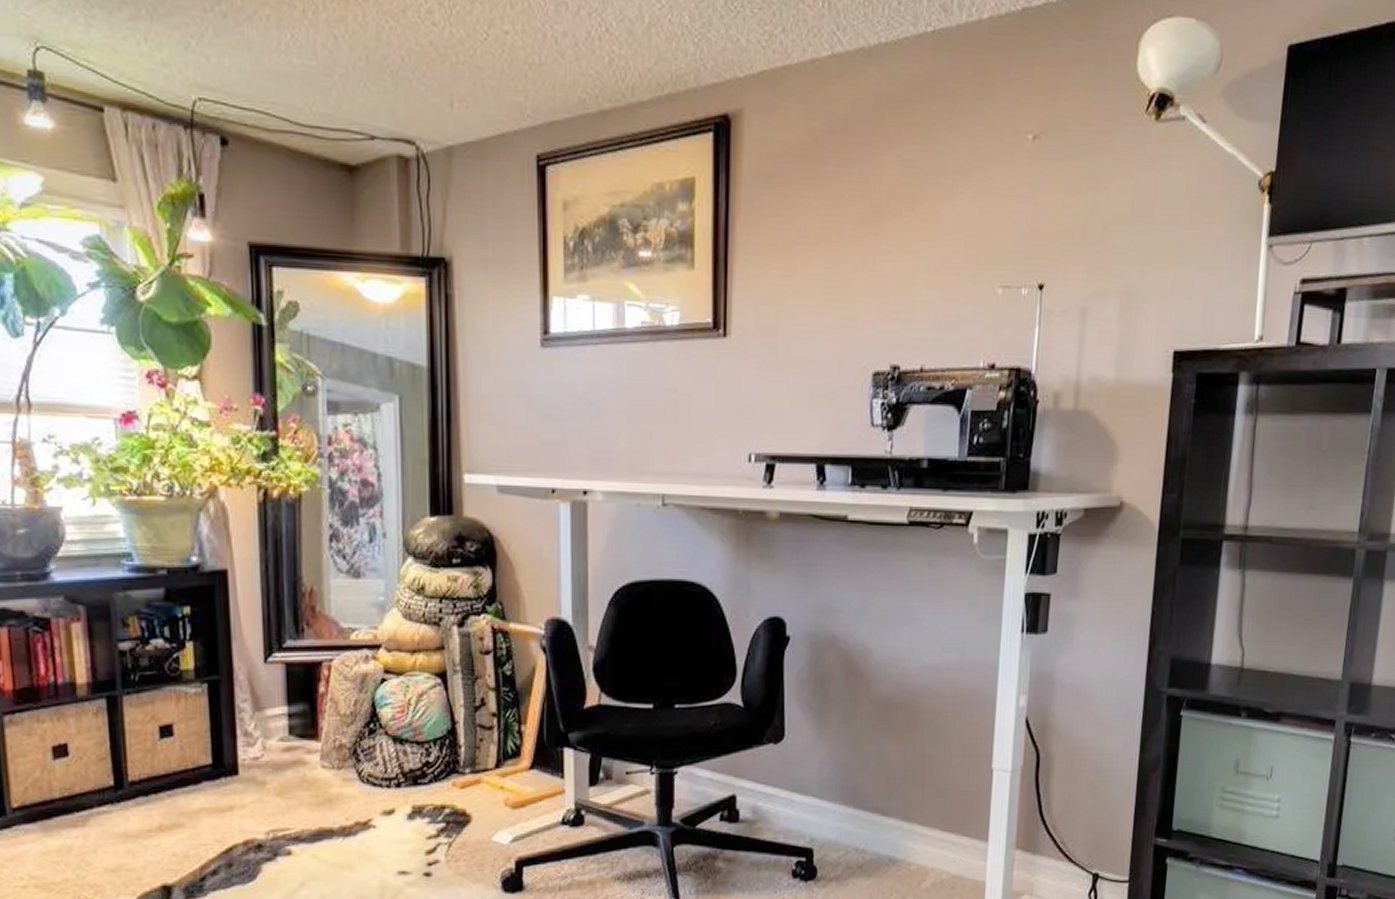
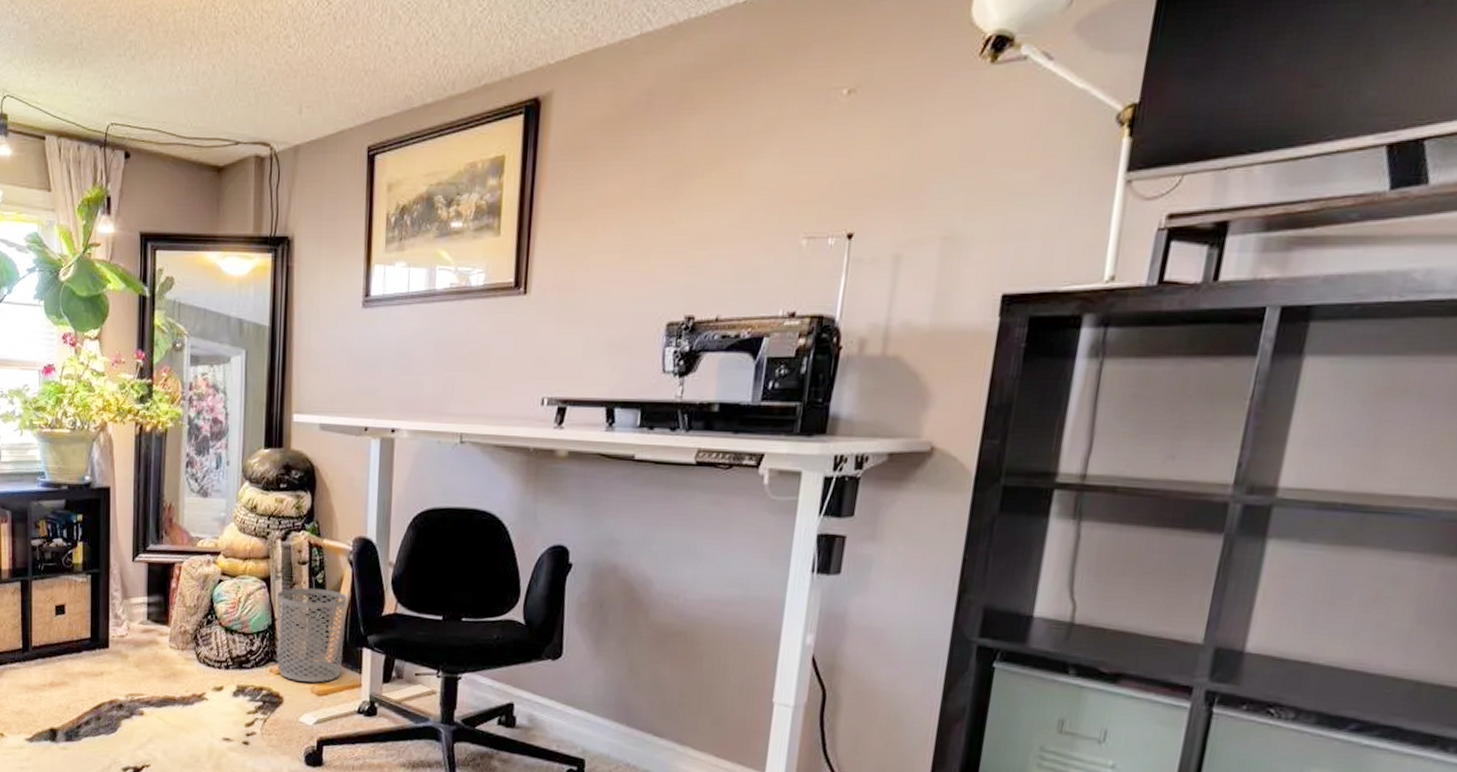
waste bin: none [455,681,542,795] -> present [276,588,348,684]

